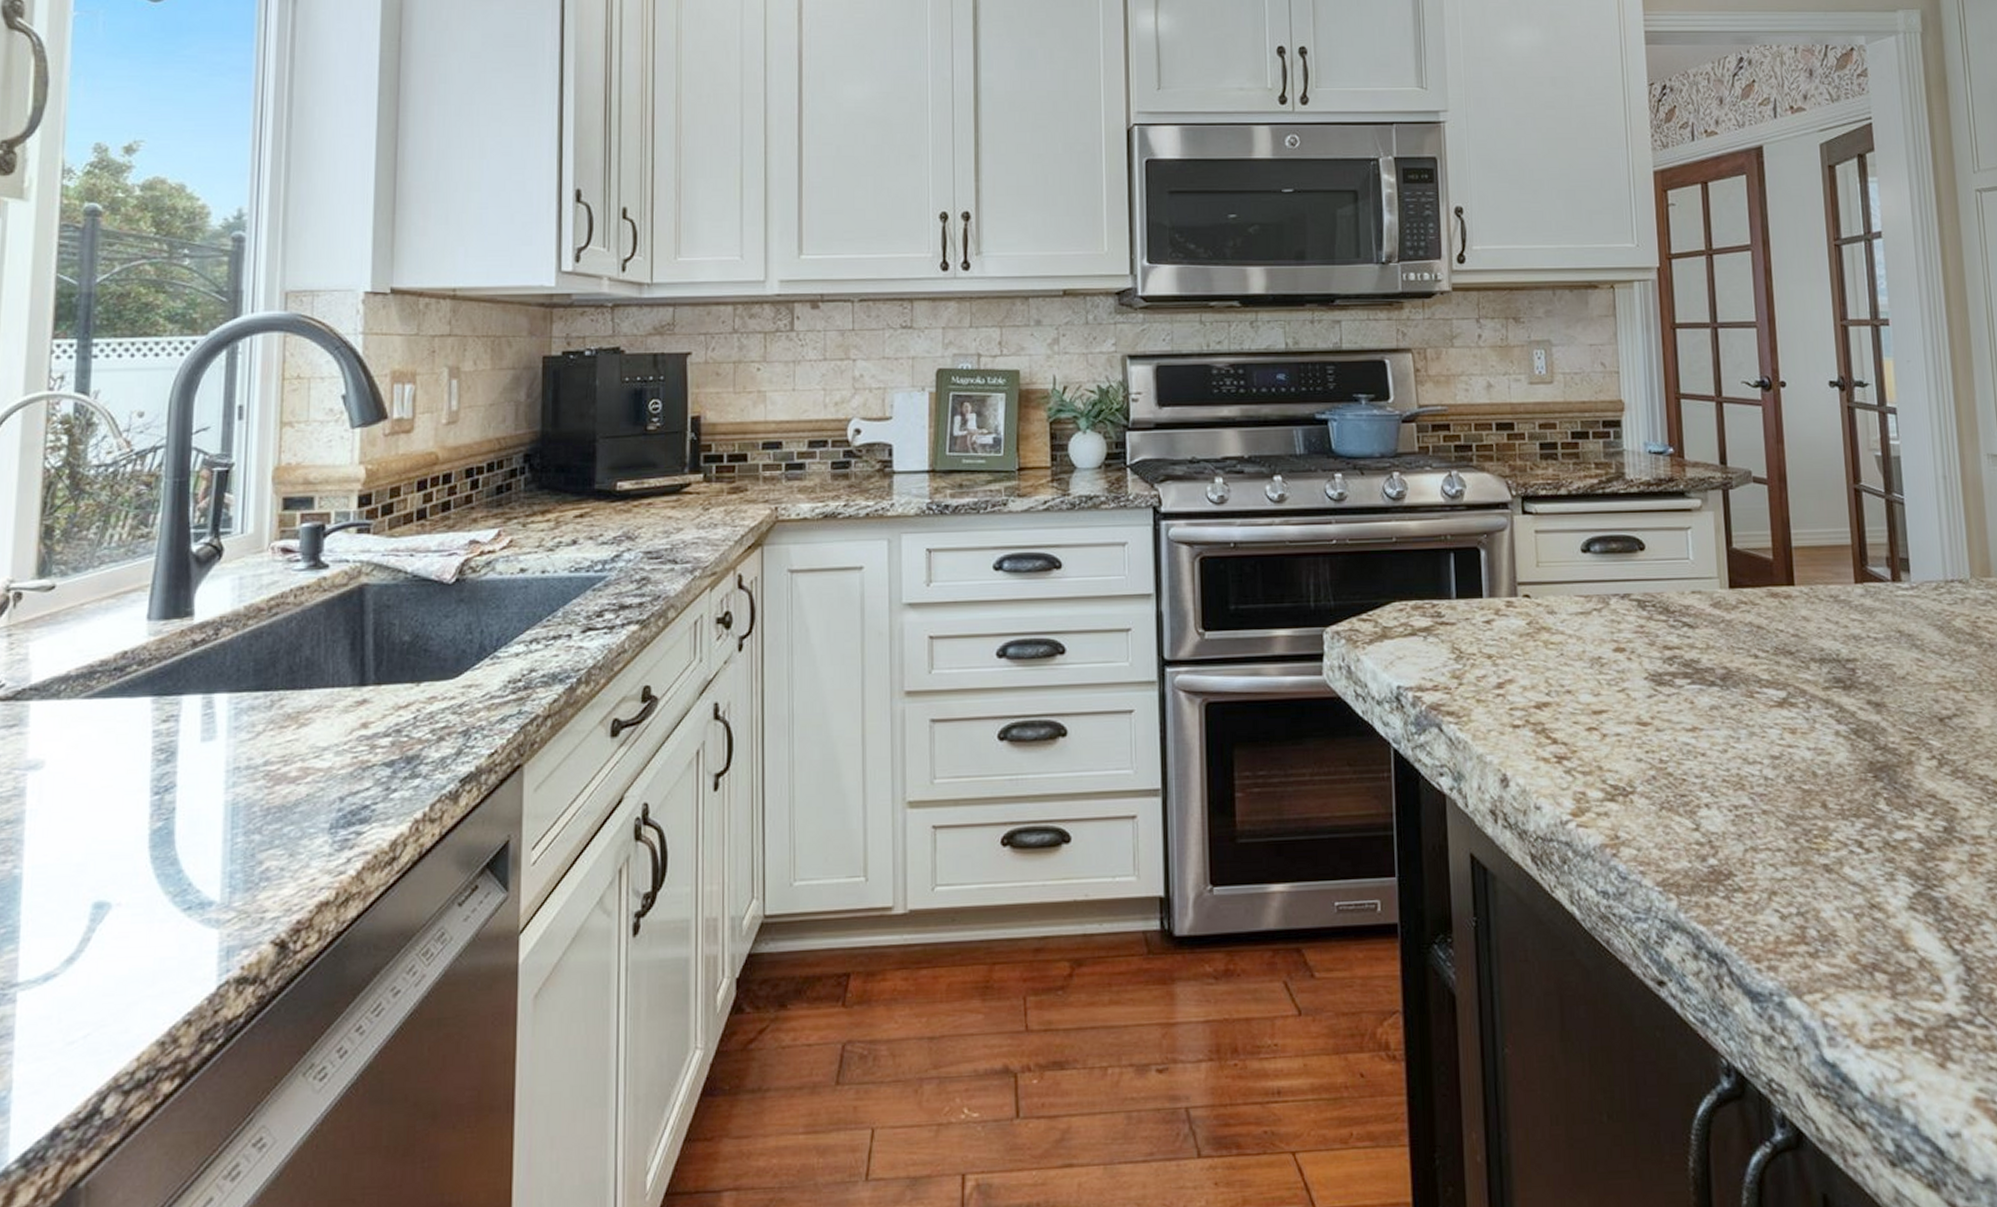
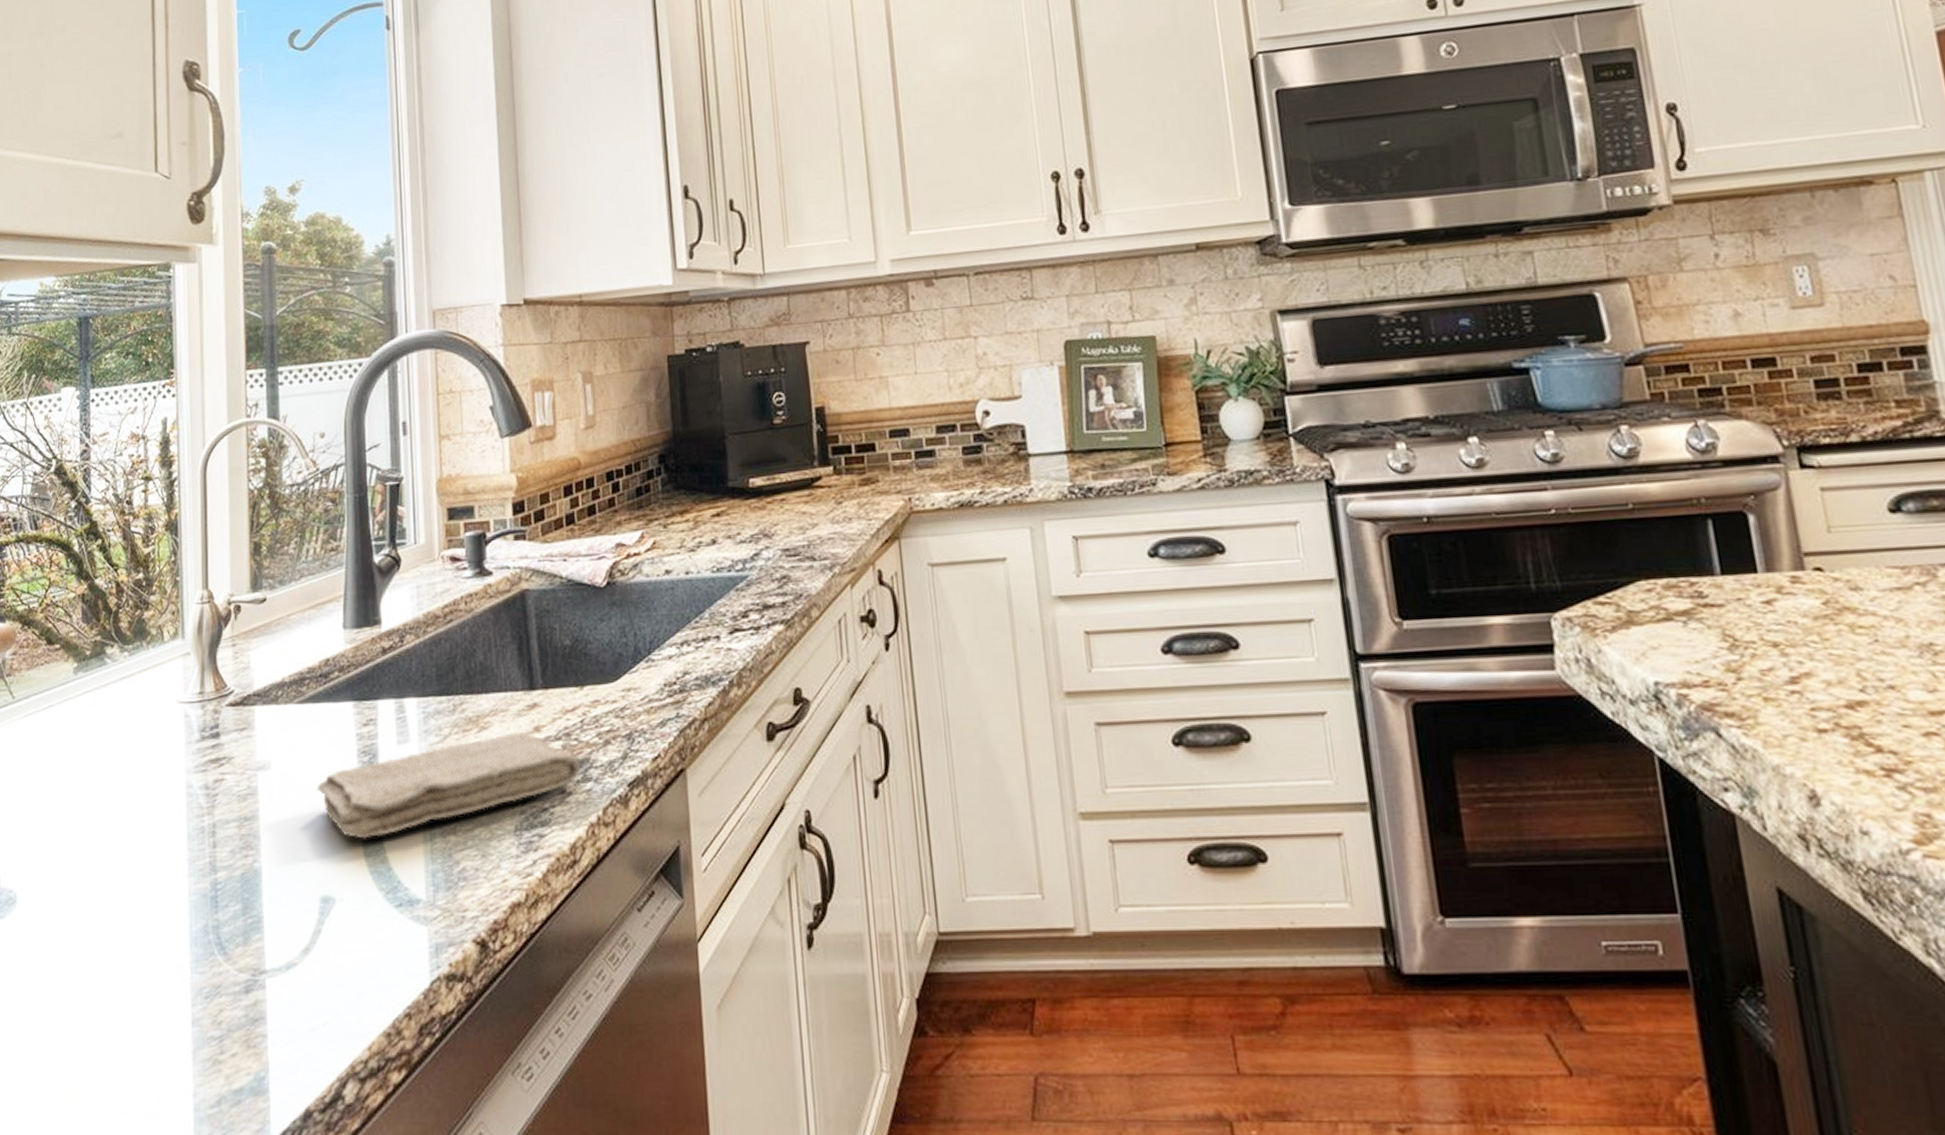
washcloth: none [99,728,409,841] -> present [317,731,580,839]

